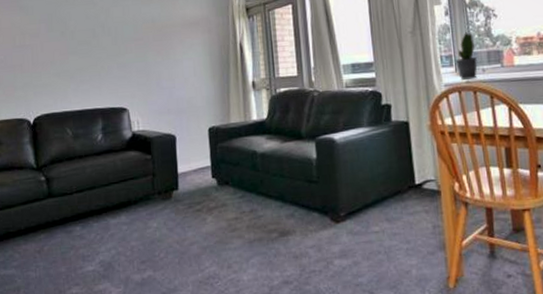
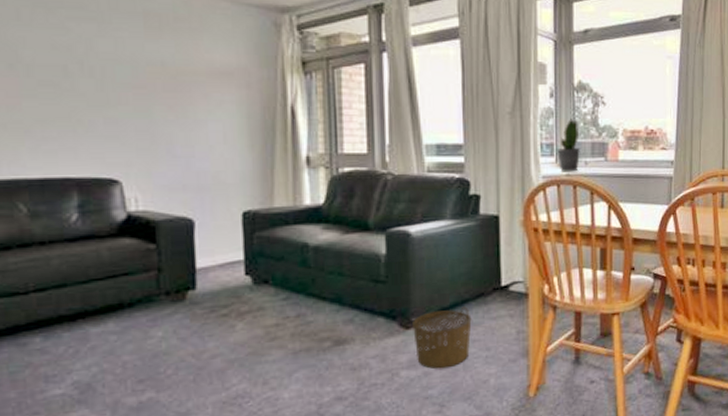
basket: none [341,203,392,259] -> present [413,306,472,369]

